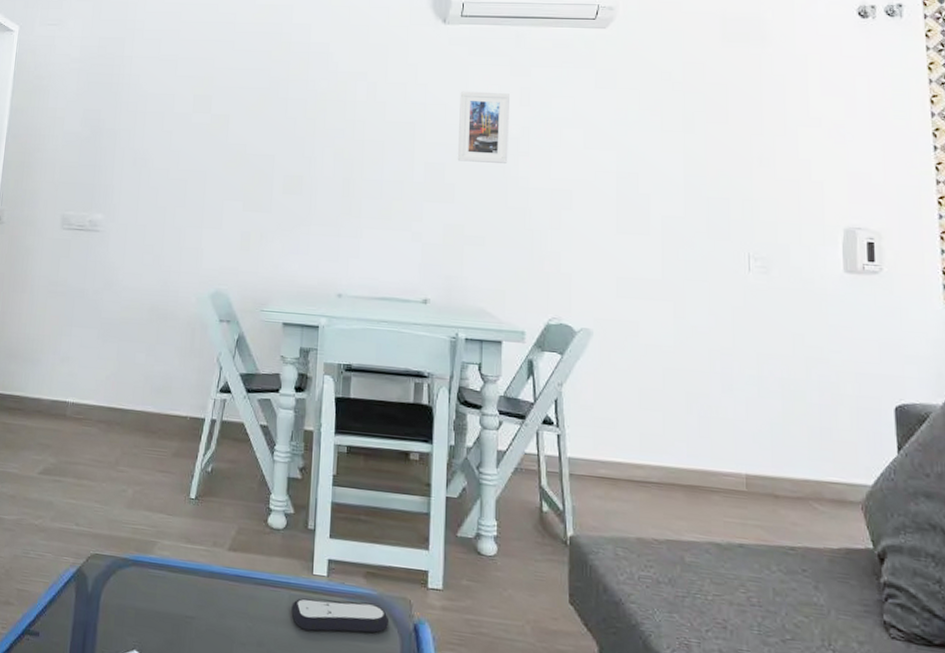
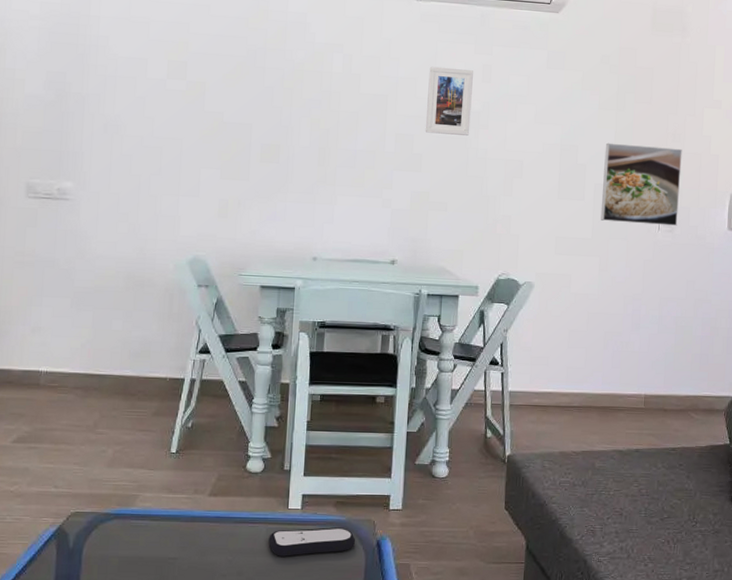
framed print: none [671,169,774,266] -> present [600,142,682,226]

